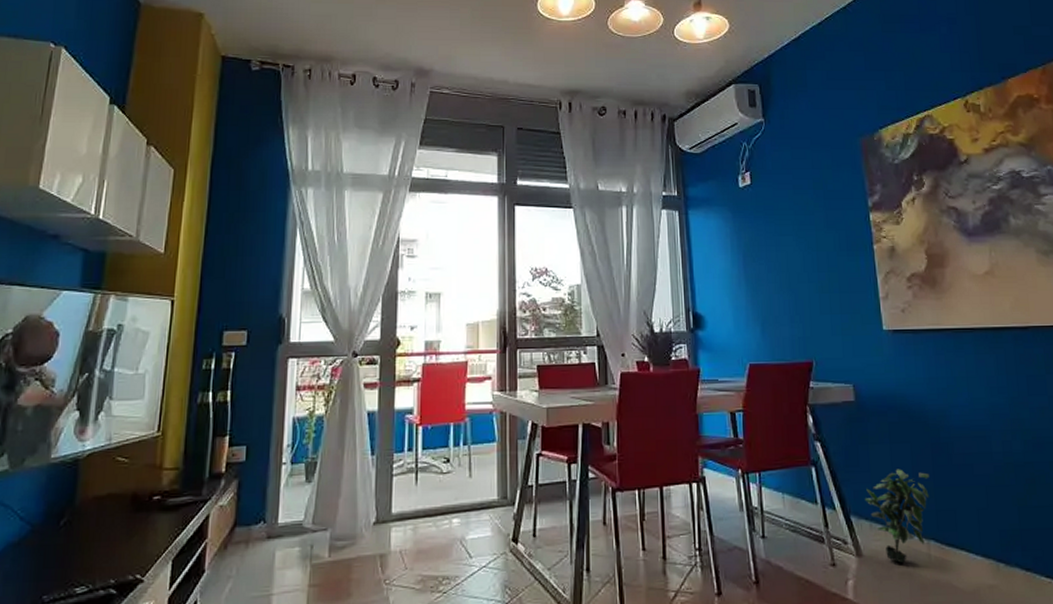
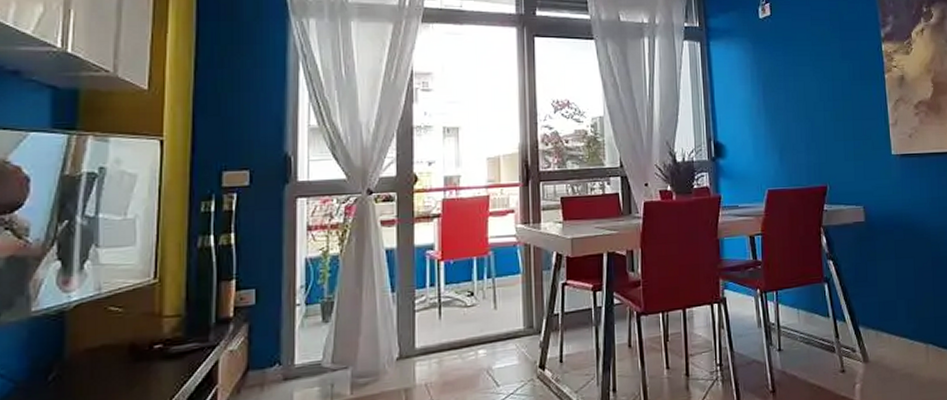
potted plant: present [864,469,929,564] -> none [871,282,929,367]

